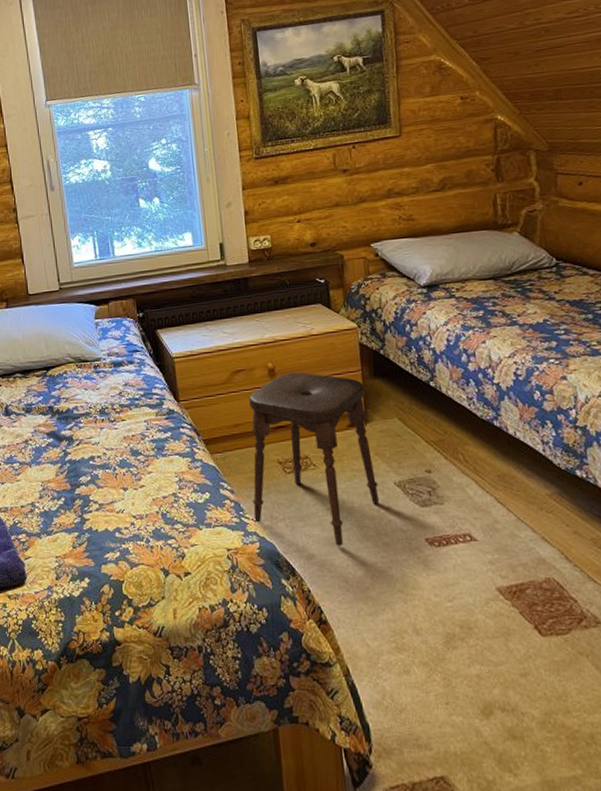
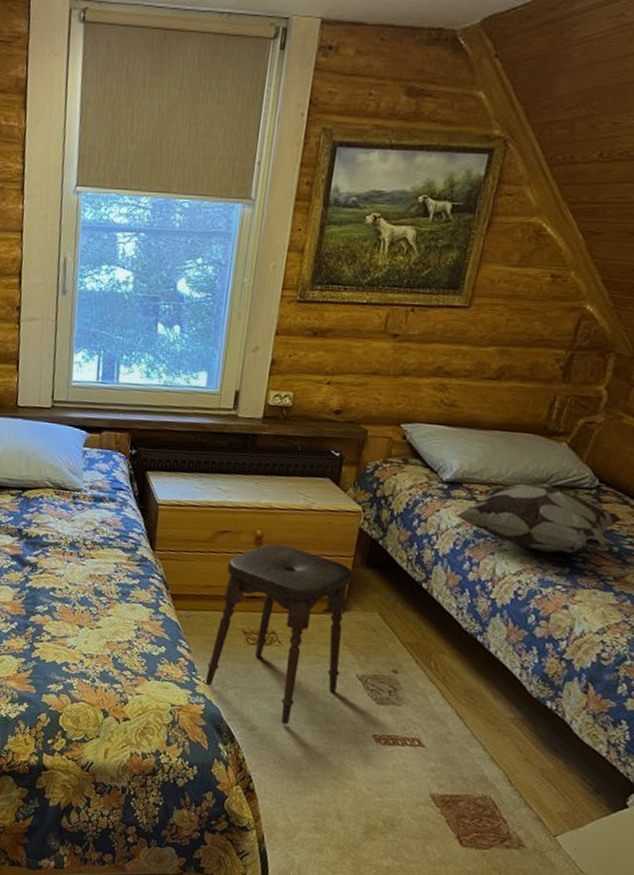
decorative pillow: none [440,270,590,332] -> present [454,482,623,554]

